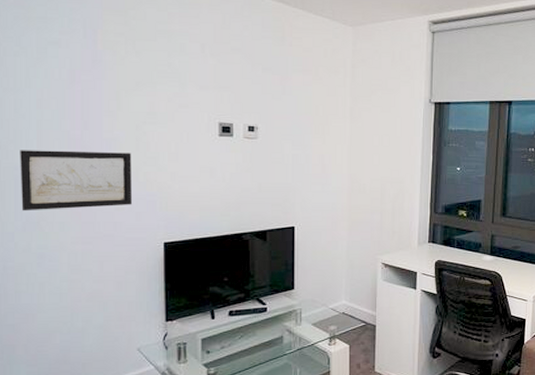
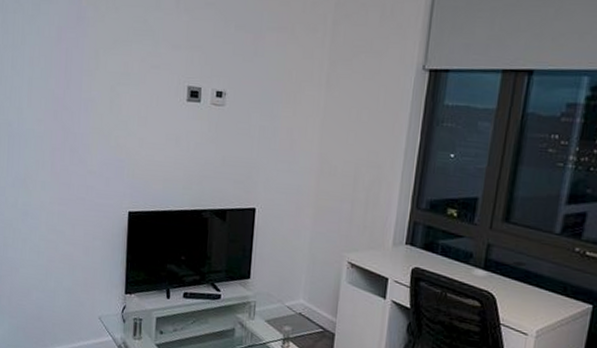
wall art: present [20,150,132,211] -> none [12,107,105,170]

